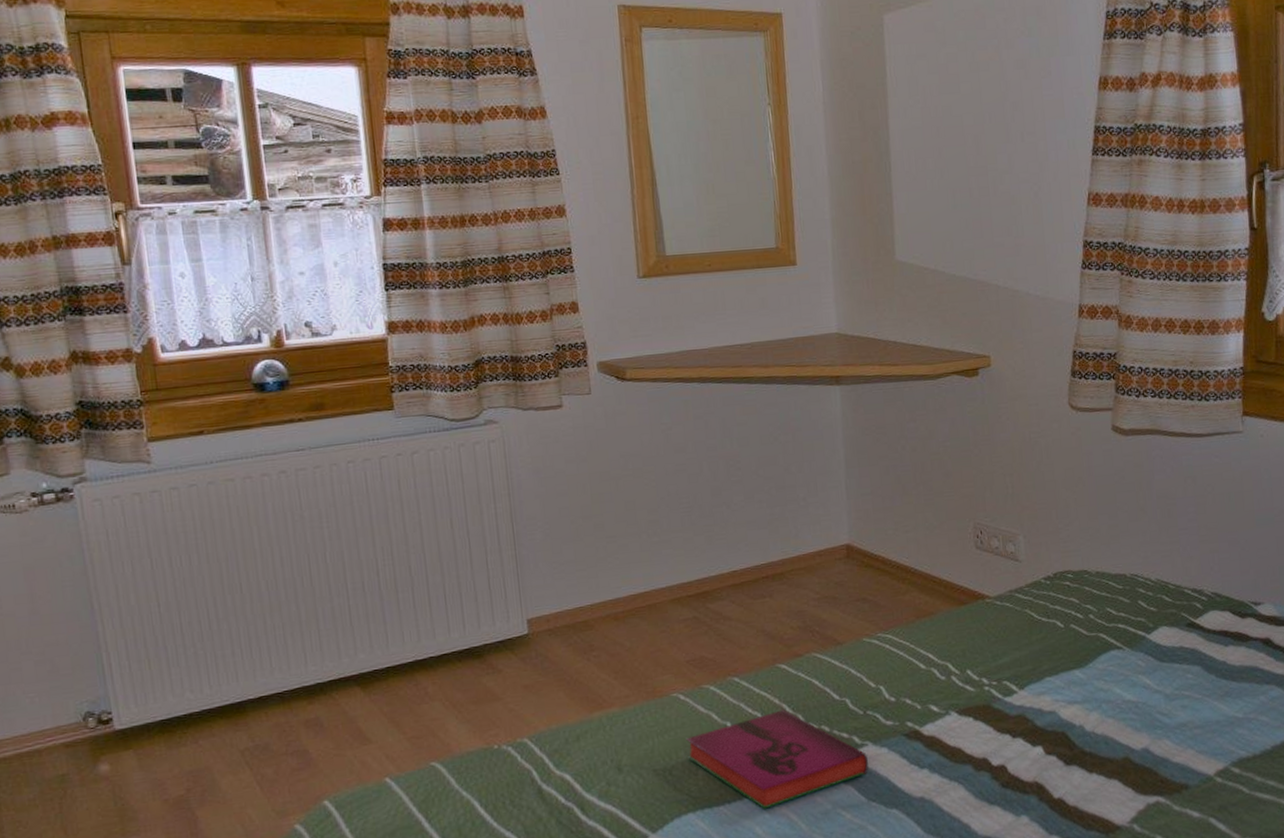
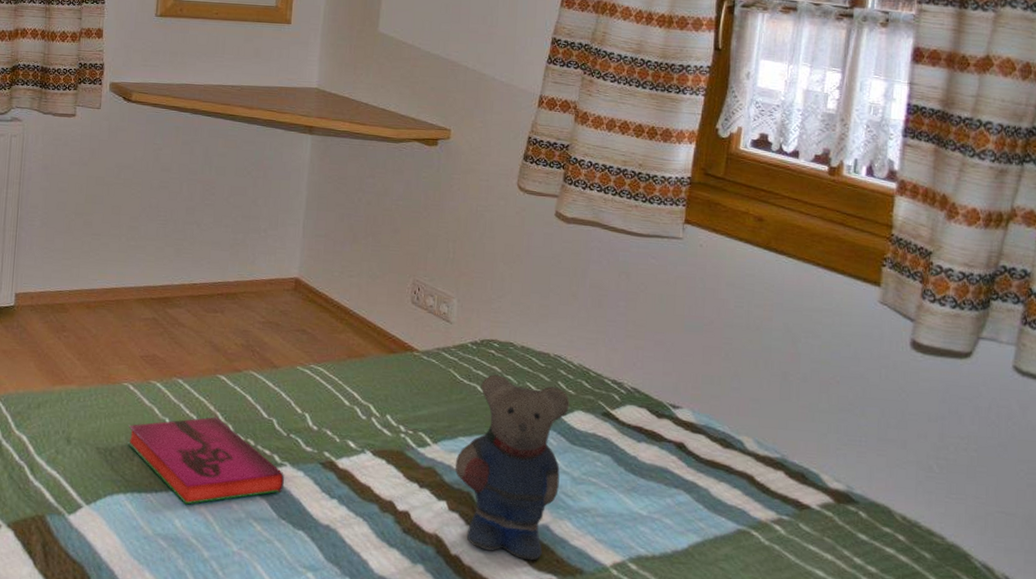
teddy bear: none [1046,605,1154,788] -> present [455,374,570,561]

